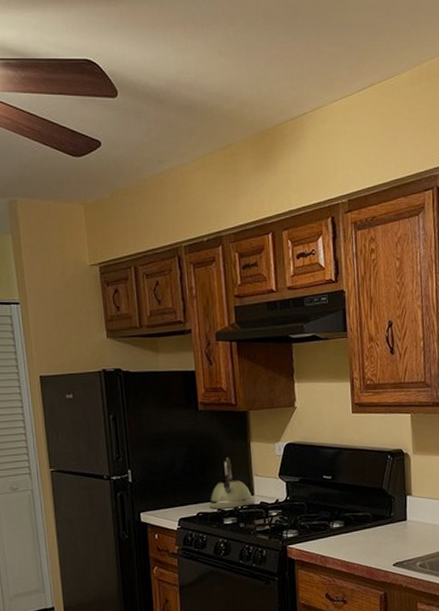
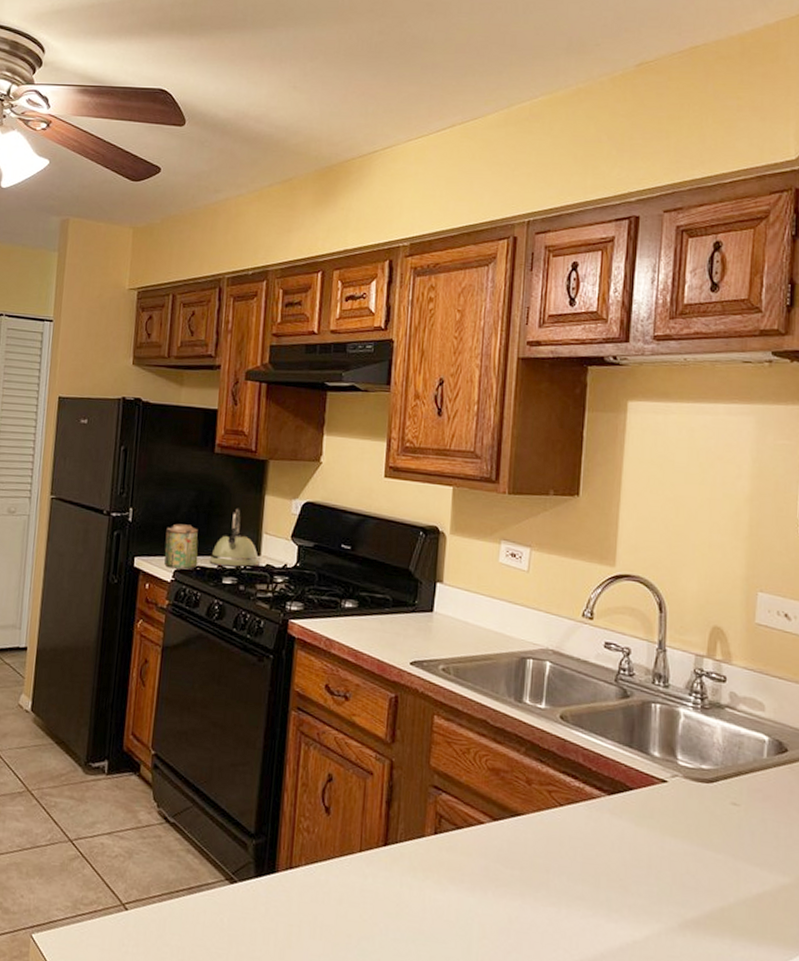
canister: none [165,477,199,518] -> present [164,523,198,570]

